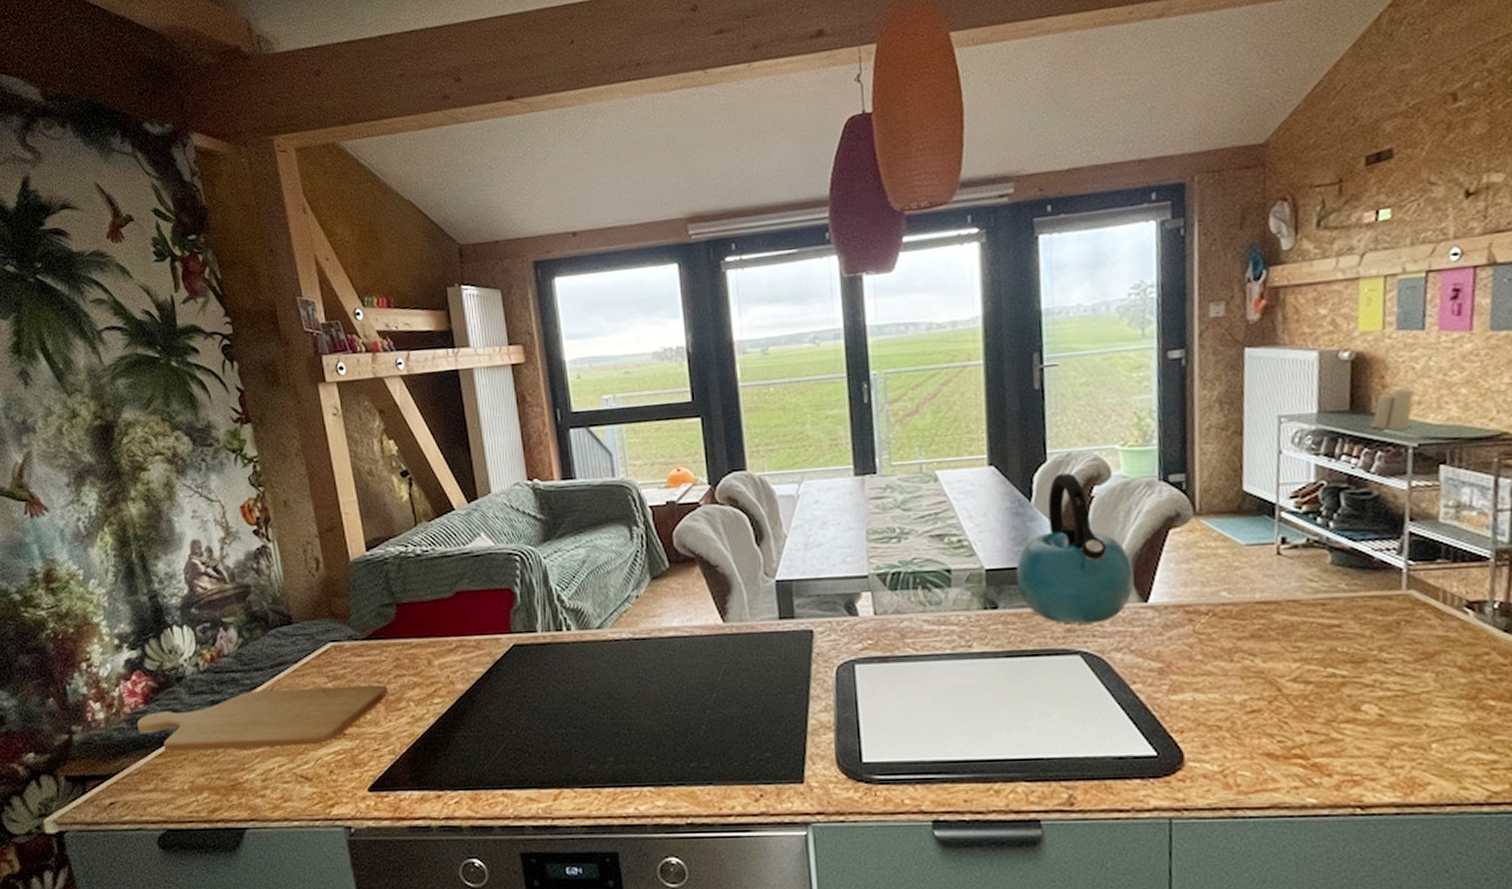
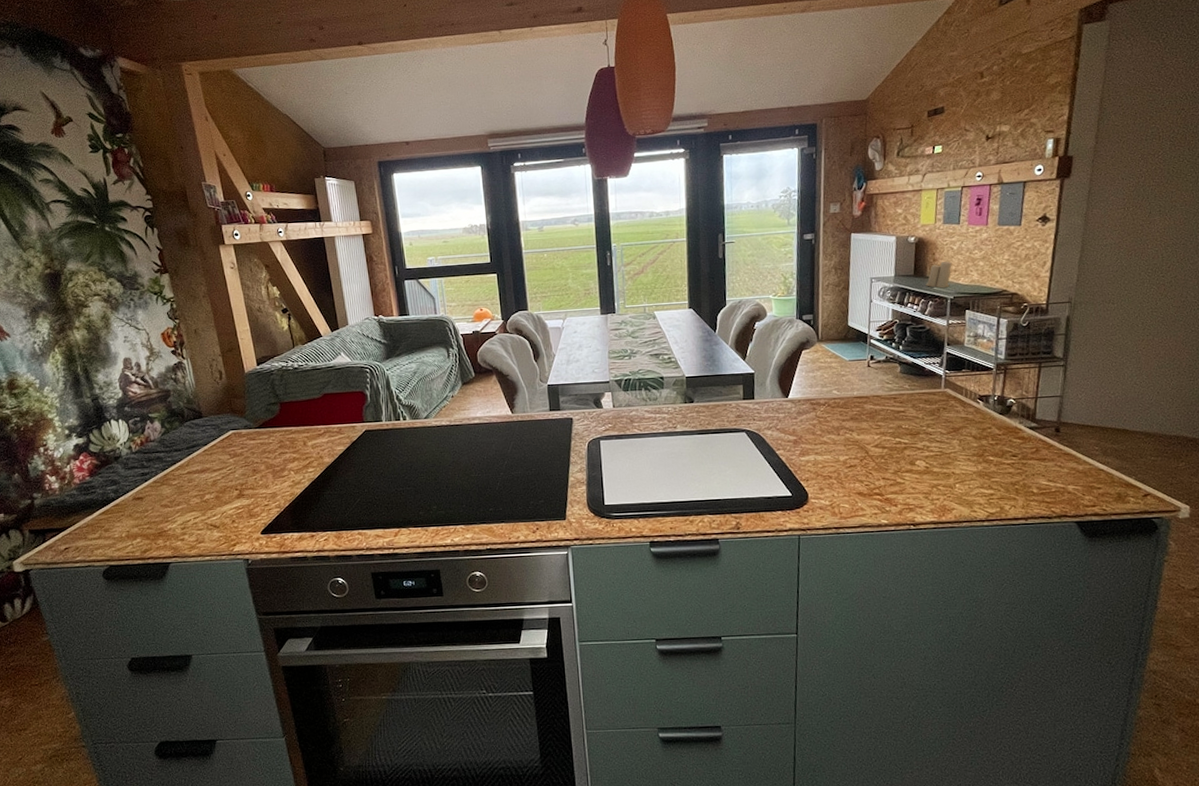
chopping board: present [137,684,388,751] -> none [85,459,275,510]
kettle: present [1016,473,1134,624] -> none [705,314,780,412]

